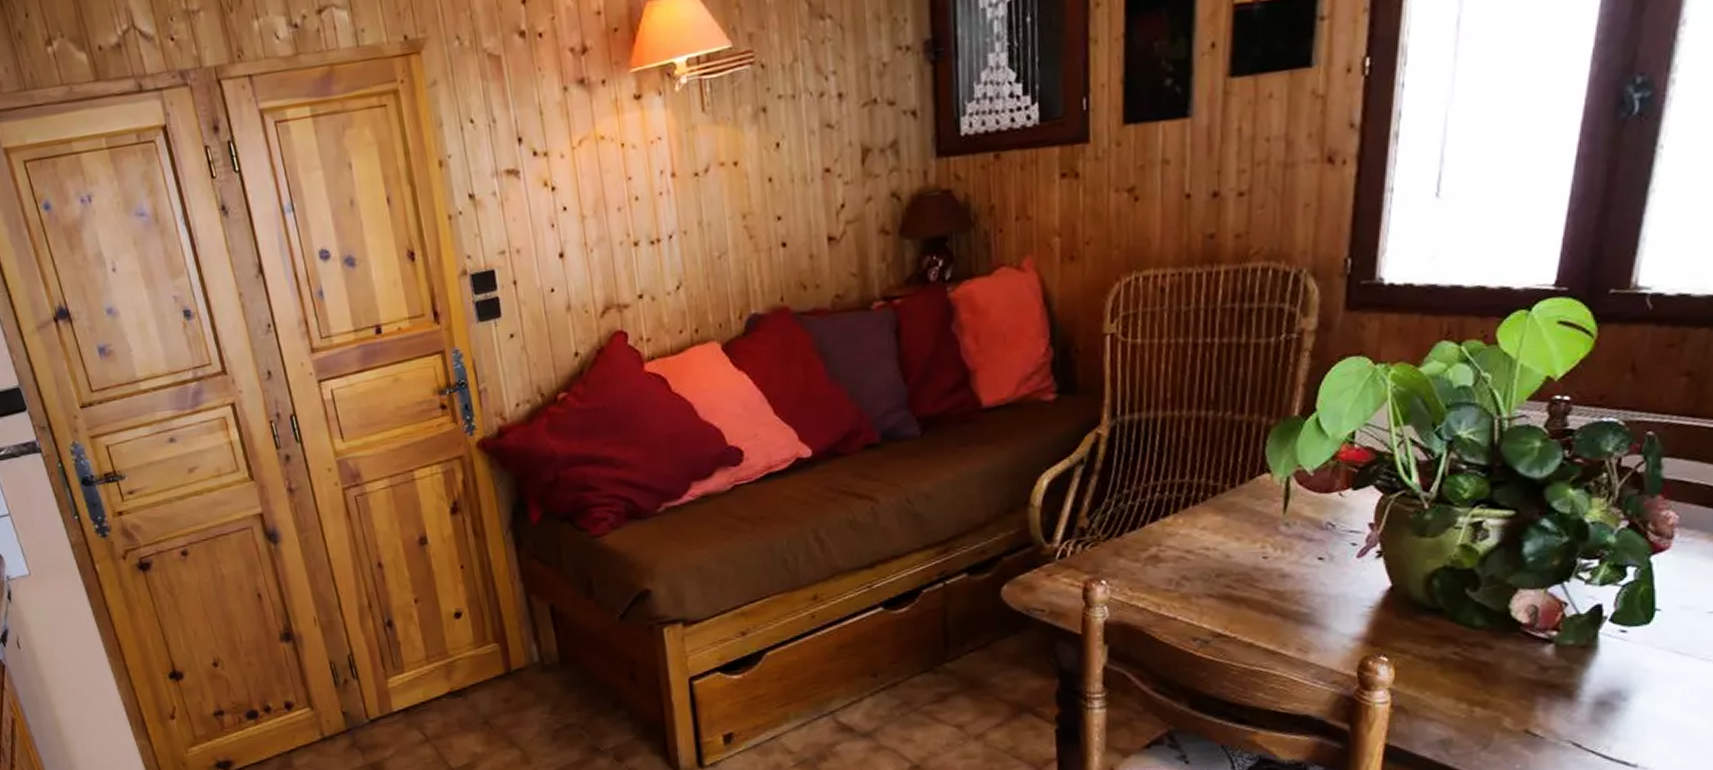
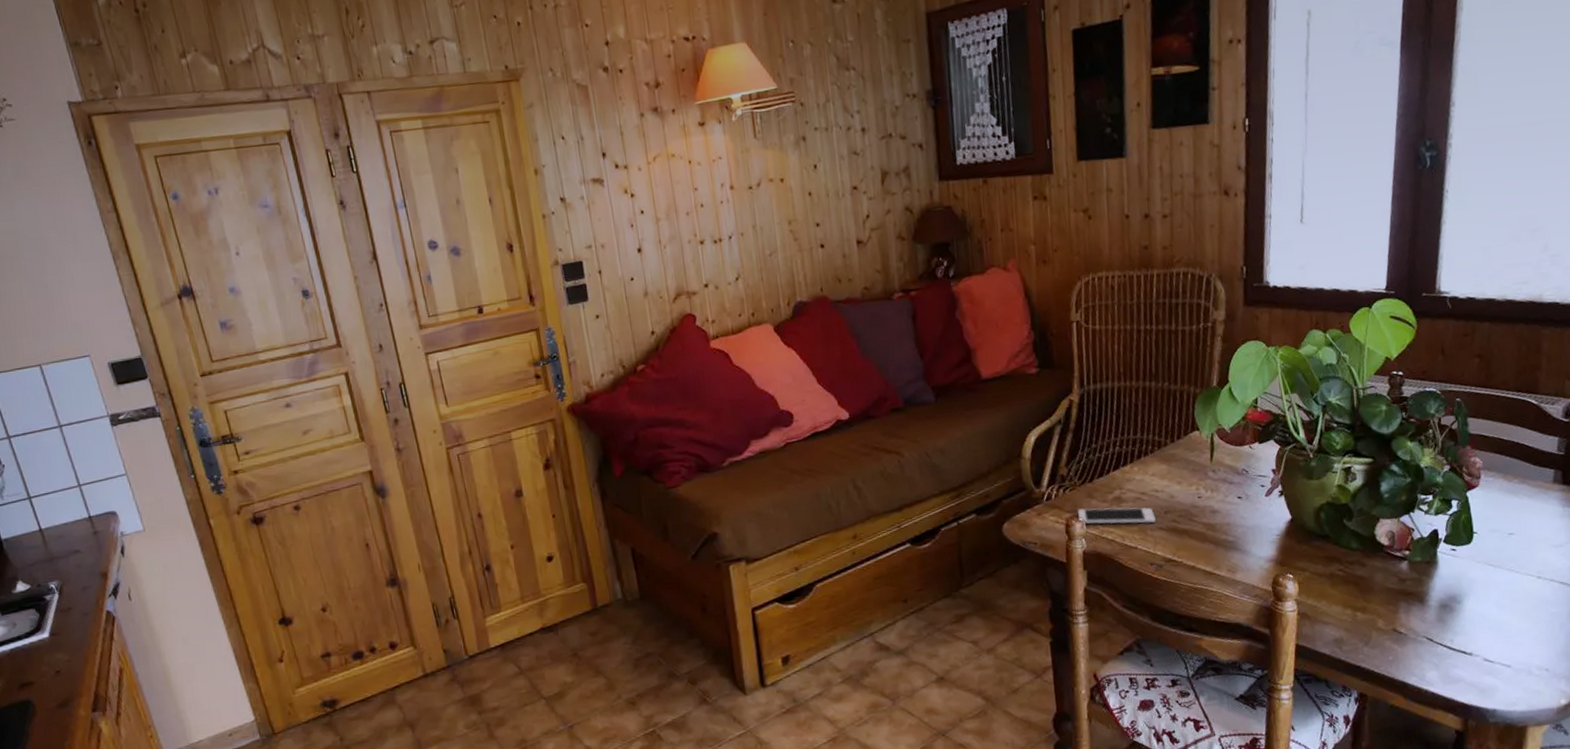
cell phone: none [1100,568,1204,589] -> present [1078,507,1156,524]

